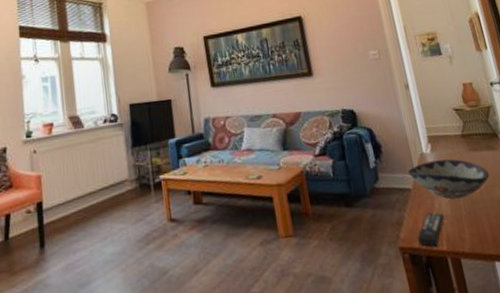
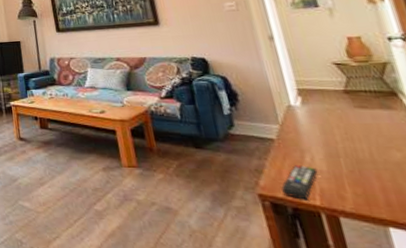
decorative bowl: present [407,159,490,199] -> none [269,114,384,155]

